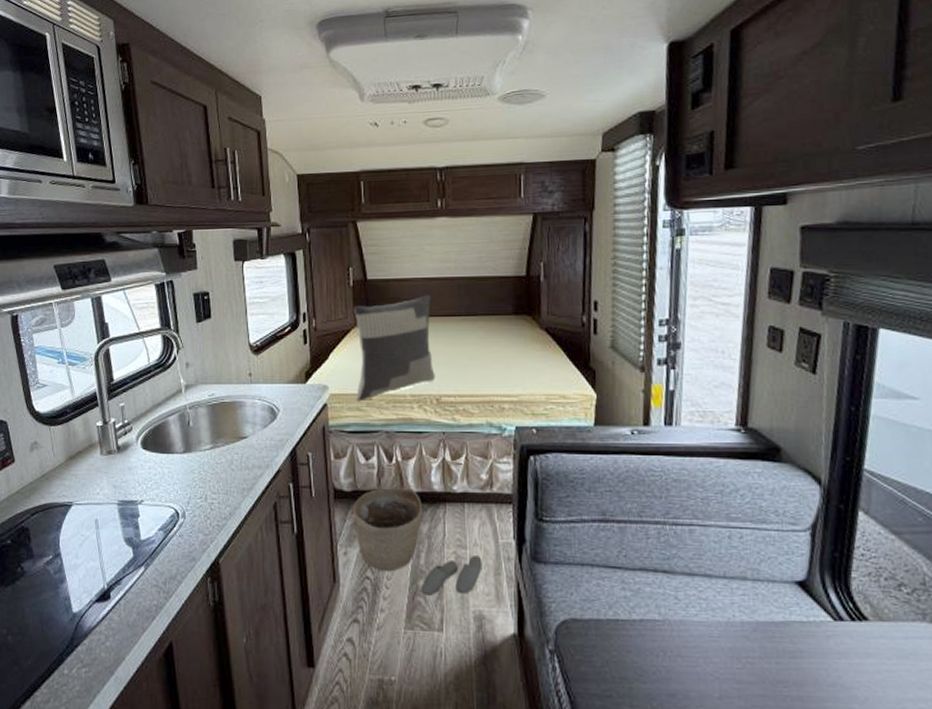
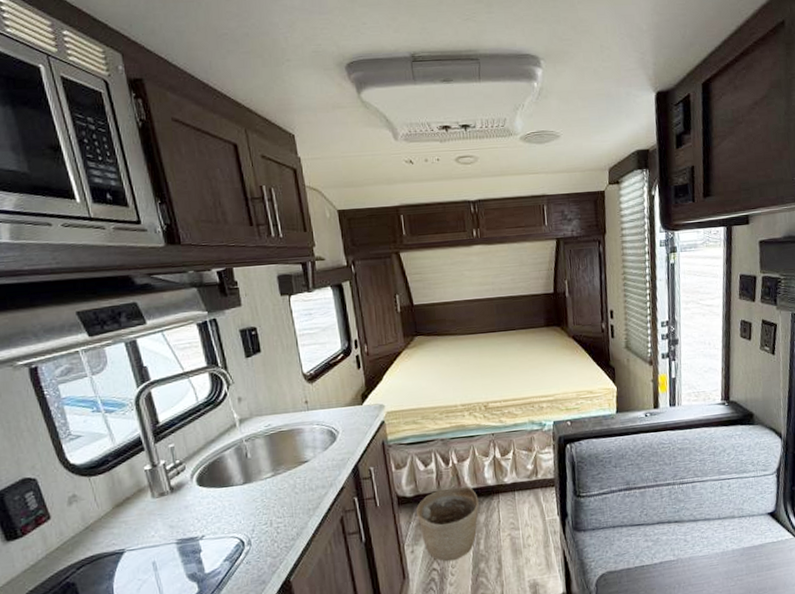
pillow: present [354,295,435,402] -> none [403,315,482,416]
slippers: present [421,556,482,596] -> none [483,534,533,575]

